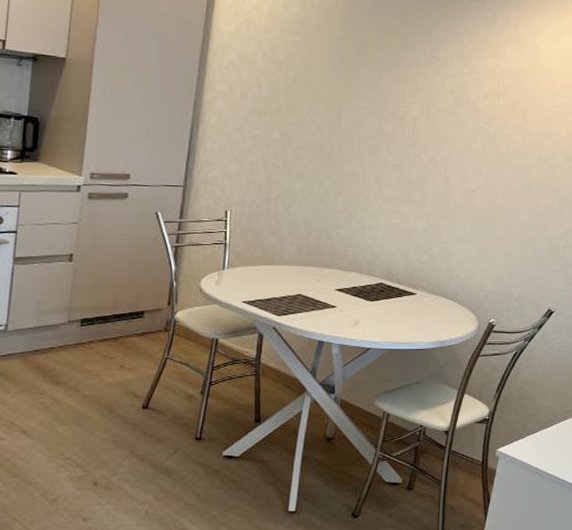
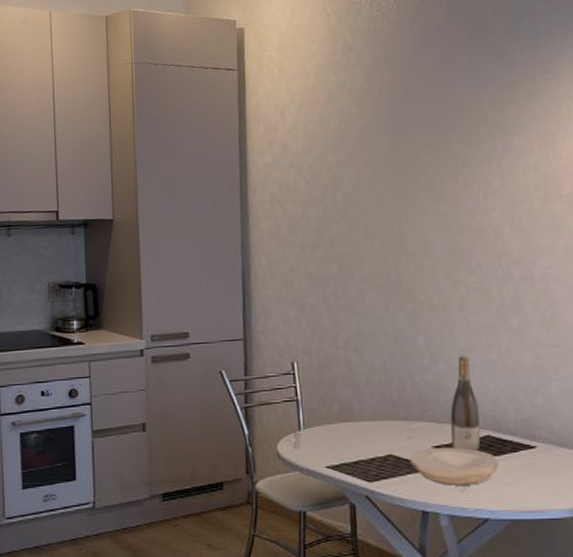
plate: none [315,290,386,321] -> present [410,447,499,486]
wine bottle: none [351,218,378,296] -> present [450,355,481,452]

